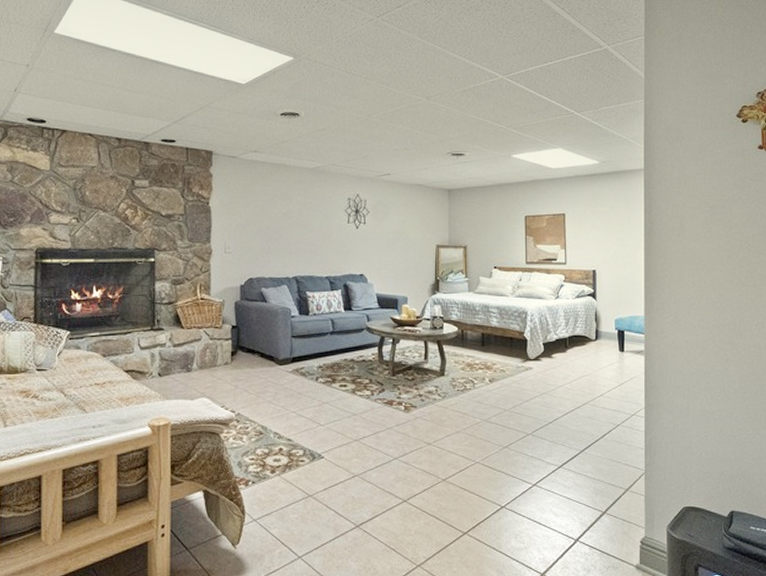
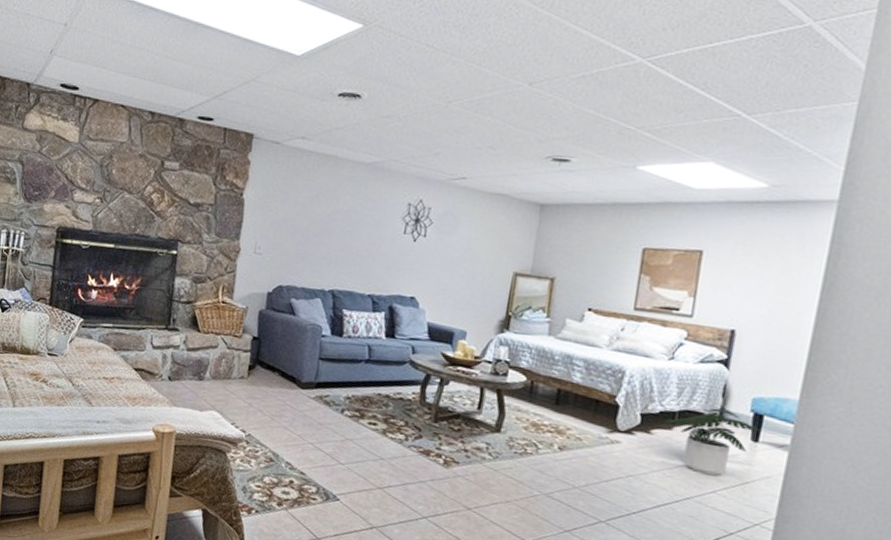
potted plant: none [560,331,623,383] -> present [664,408,760,477]

